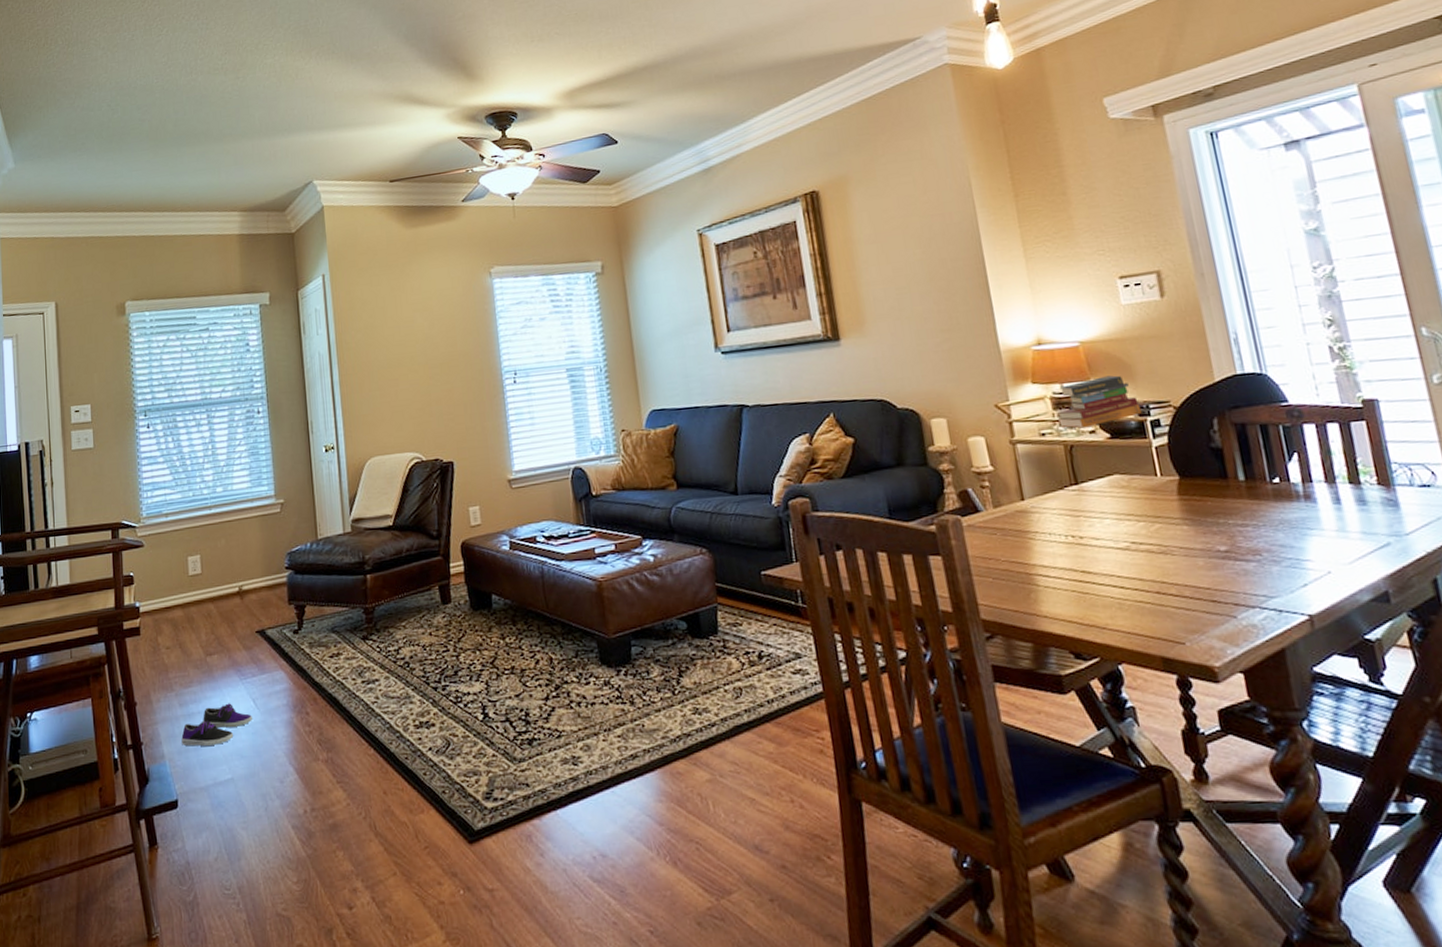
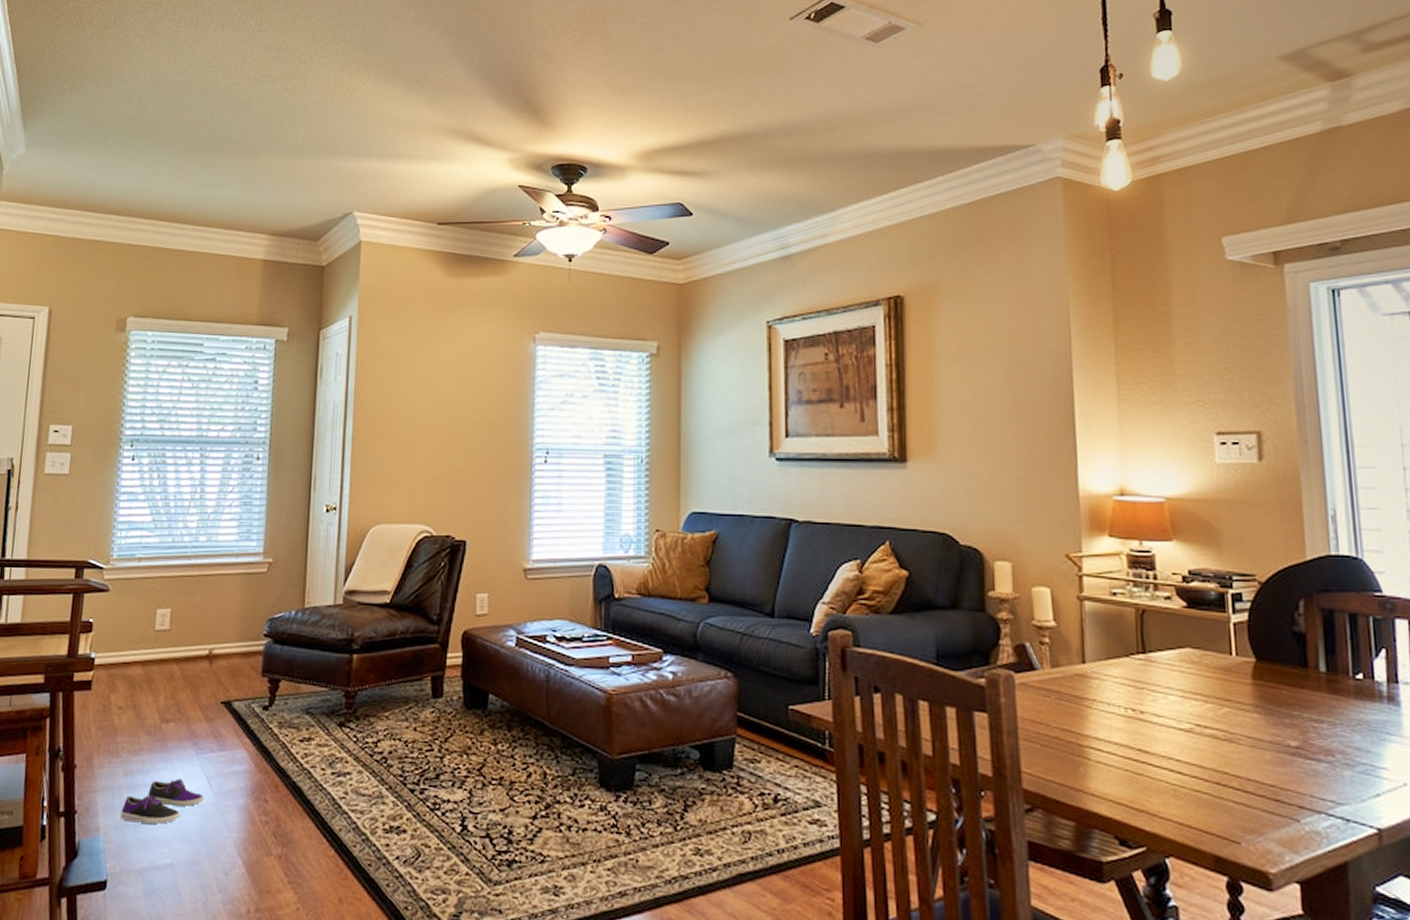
books: present [1057,375,1142,429] -> none [1132,539,1224,593]

